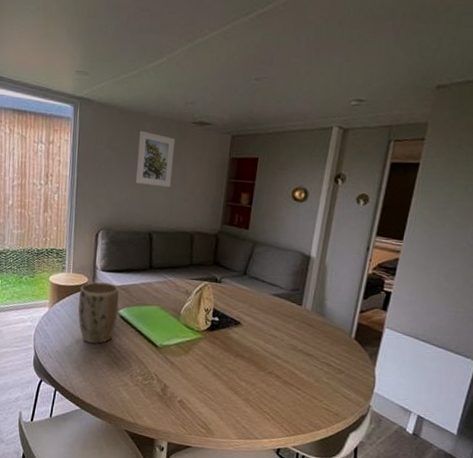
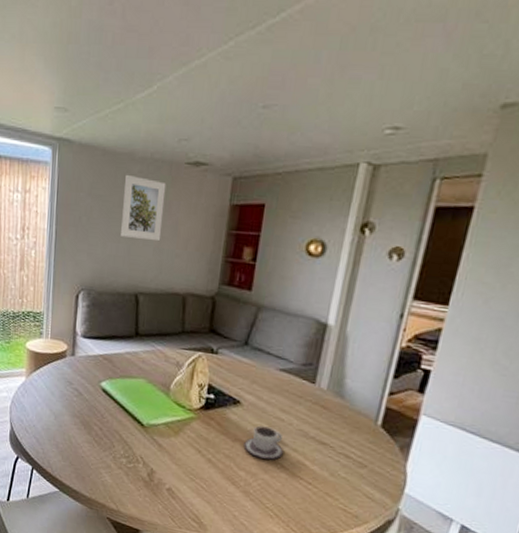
plant pot: present [78,281,120,344] -> none [57,349,102,420]
cup: none [244,342,278,371] -> present [244,425,284,460]

